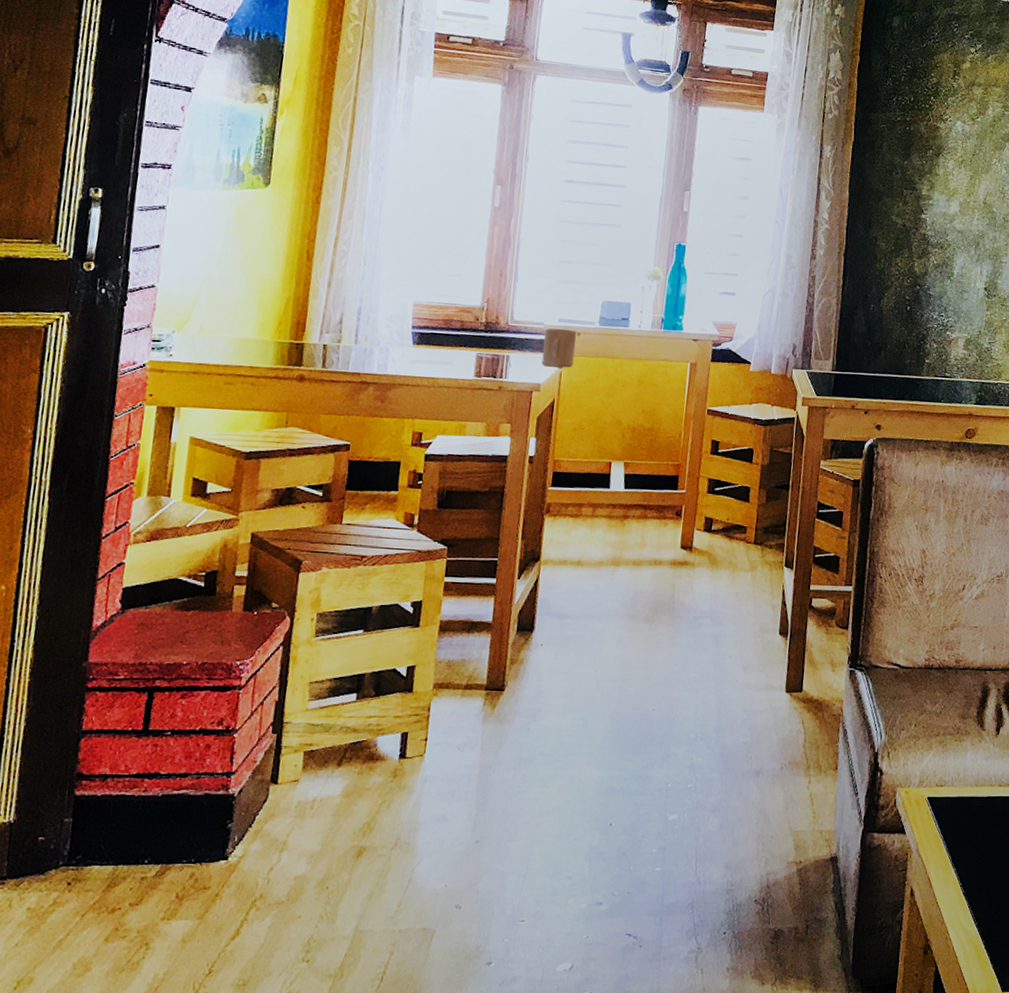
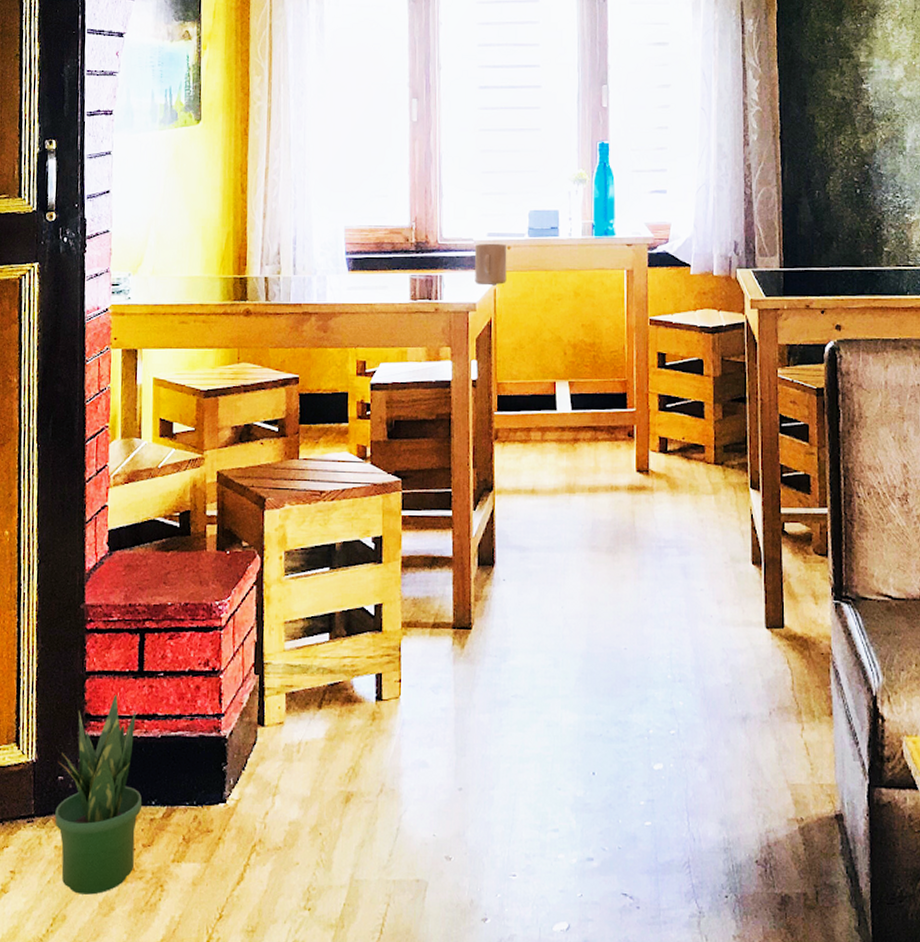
planter: none [29,753,136,956] -> present [55,694,142,895]

